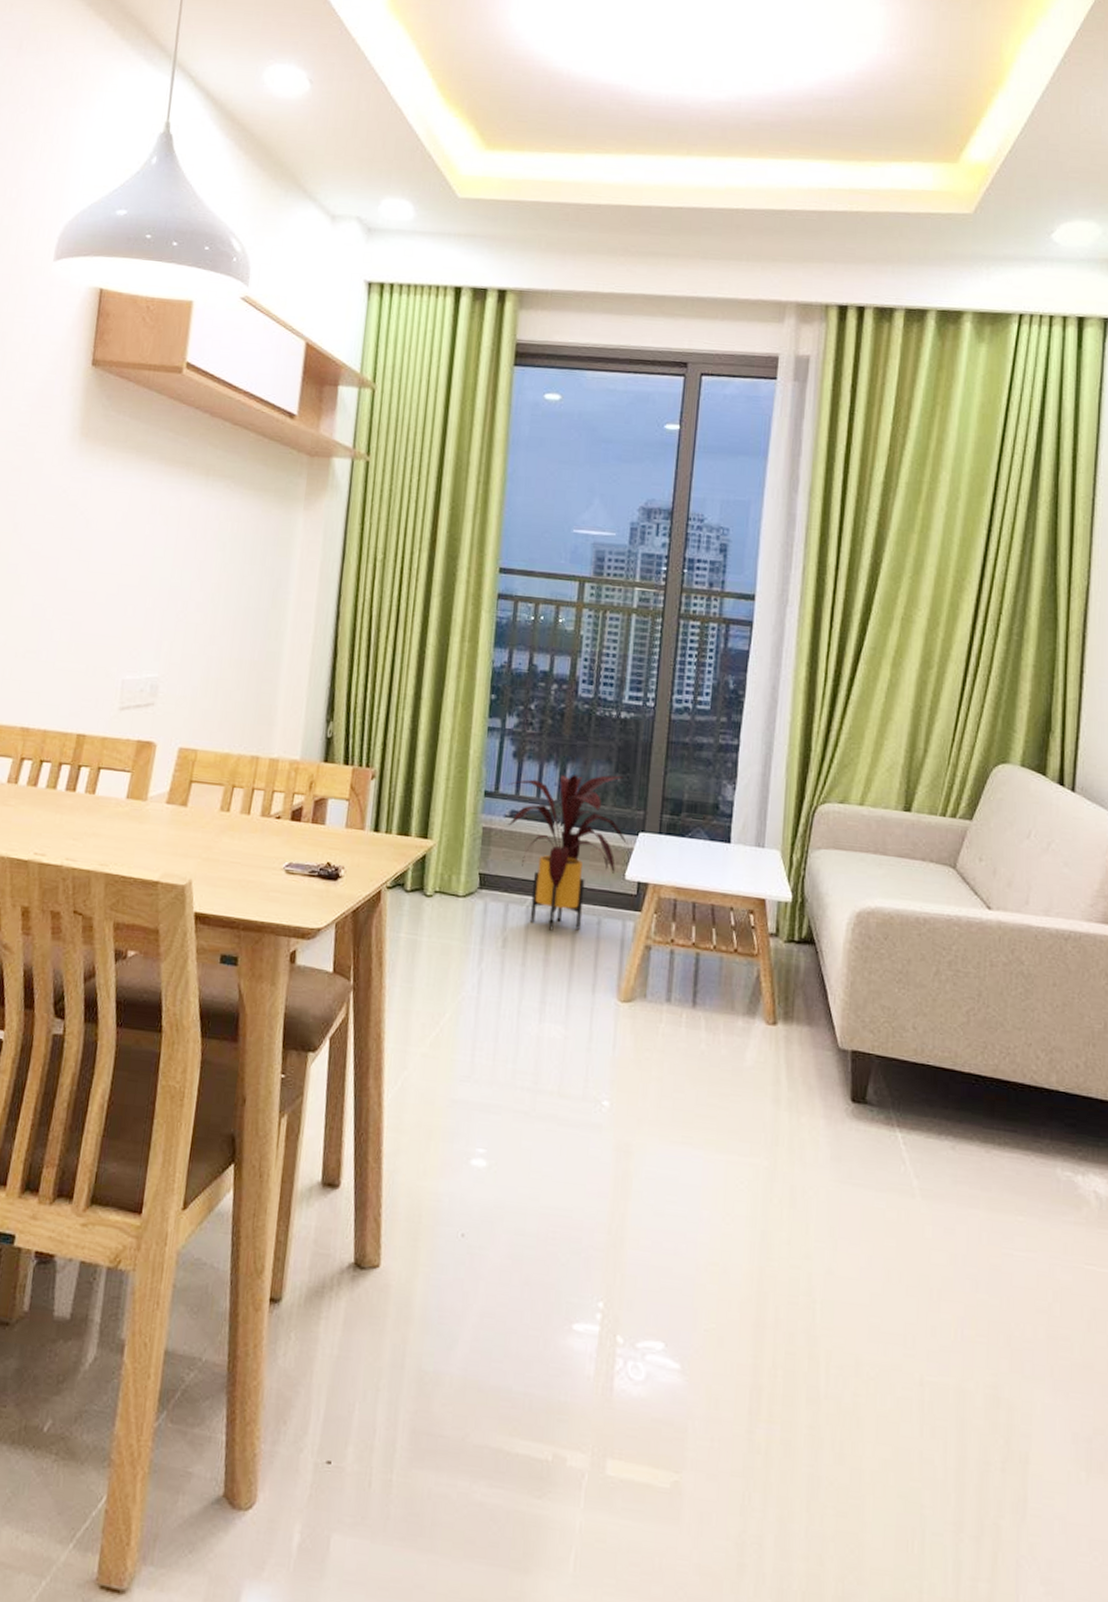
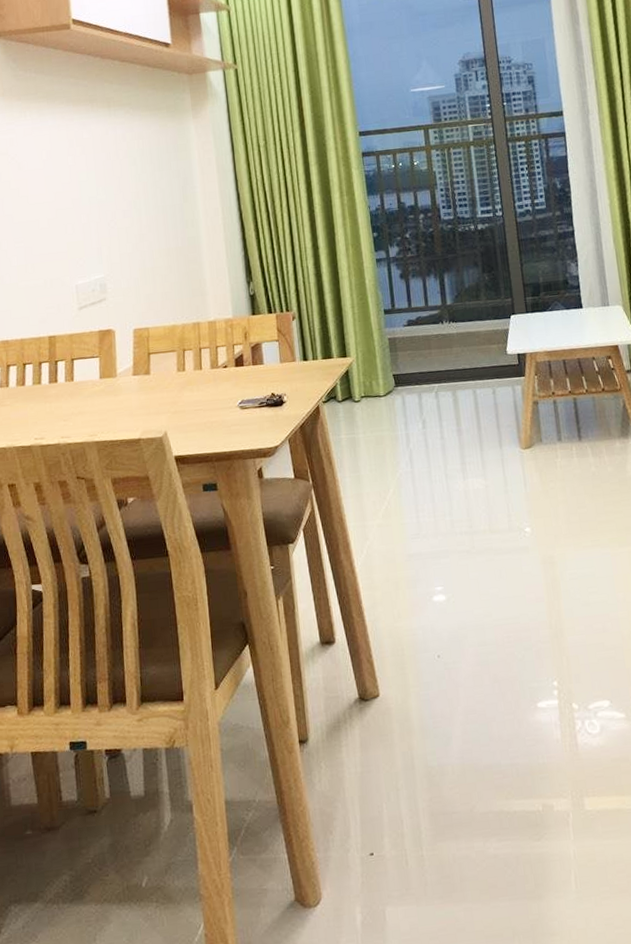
house plant: present [507,774,628,931] -> none [401,275,504,407]

